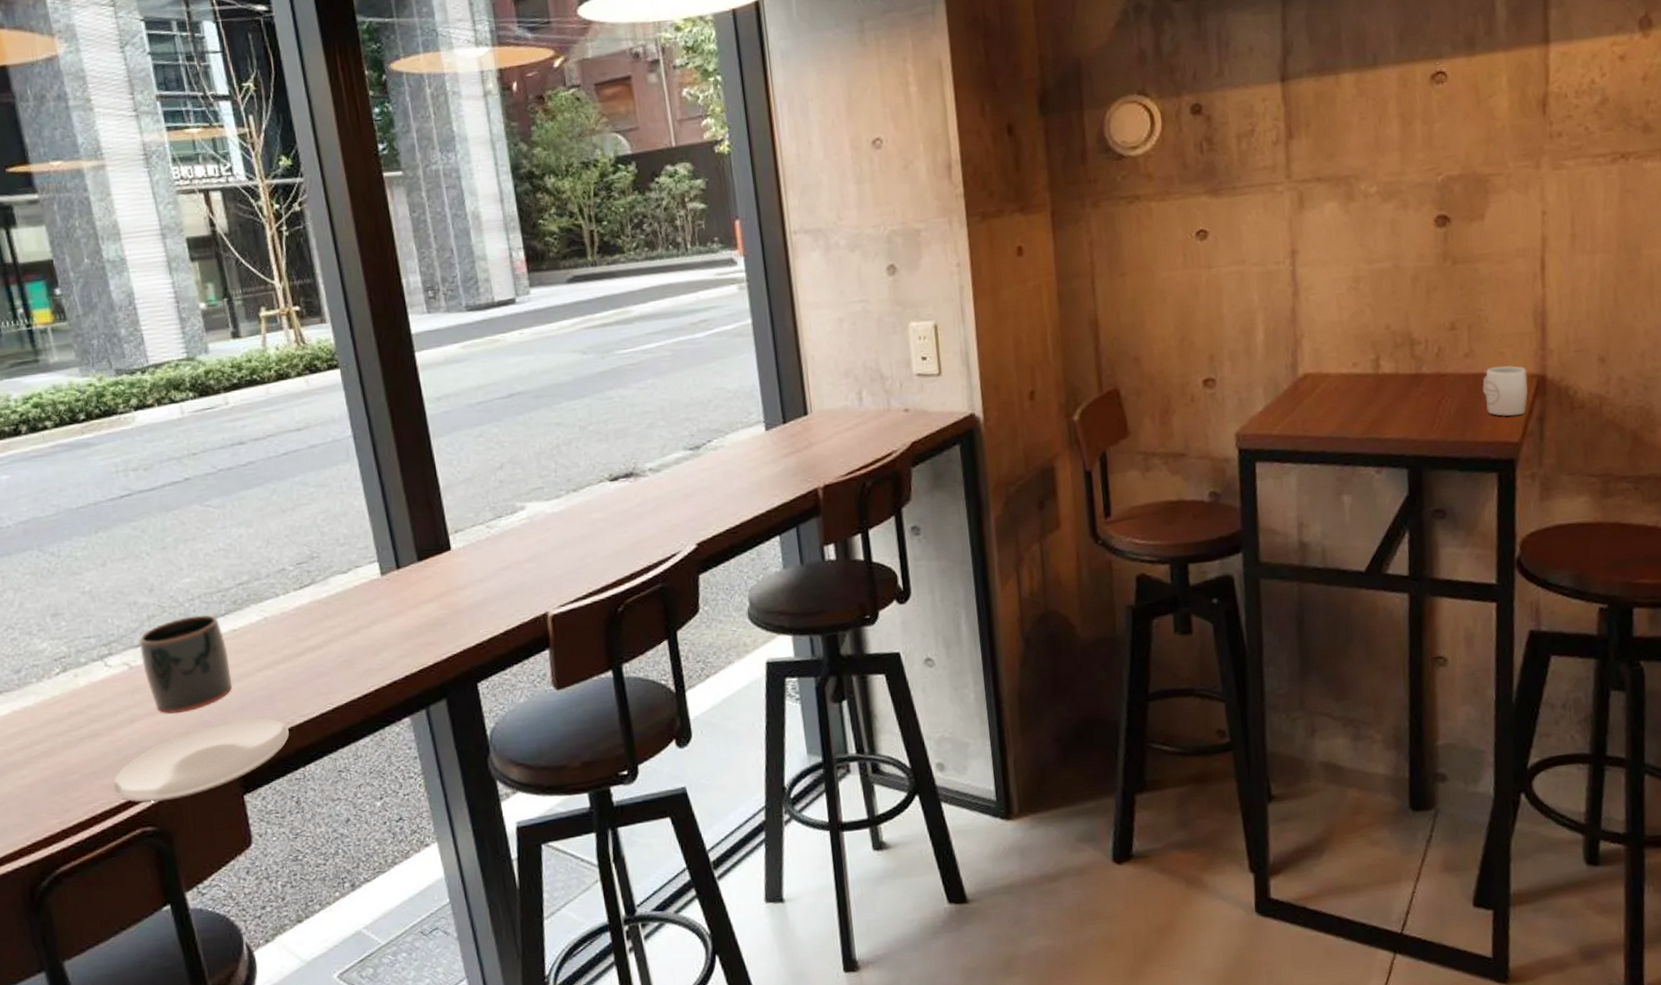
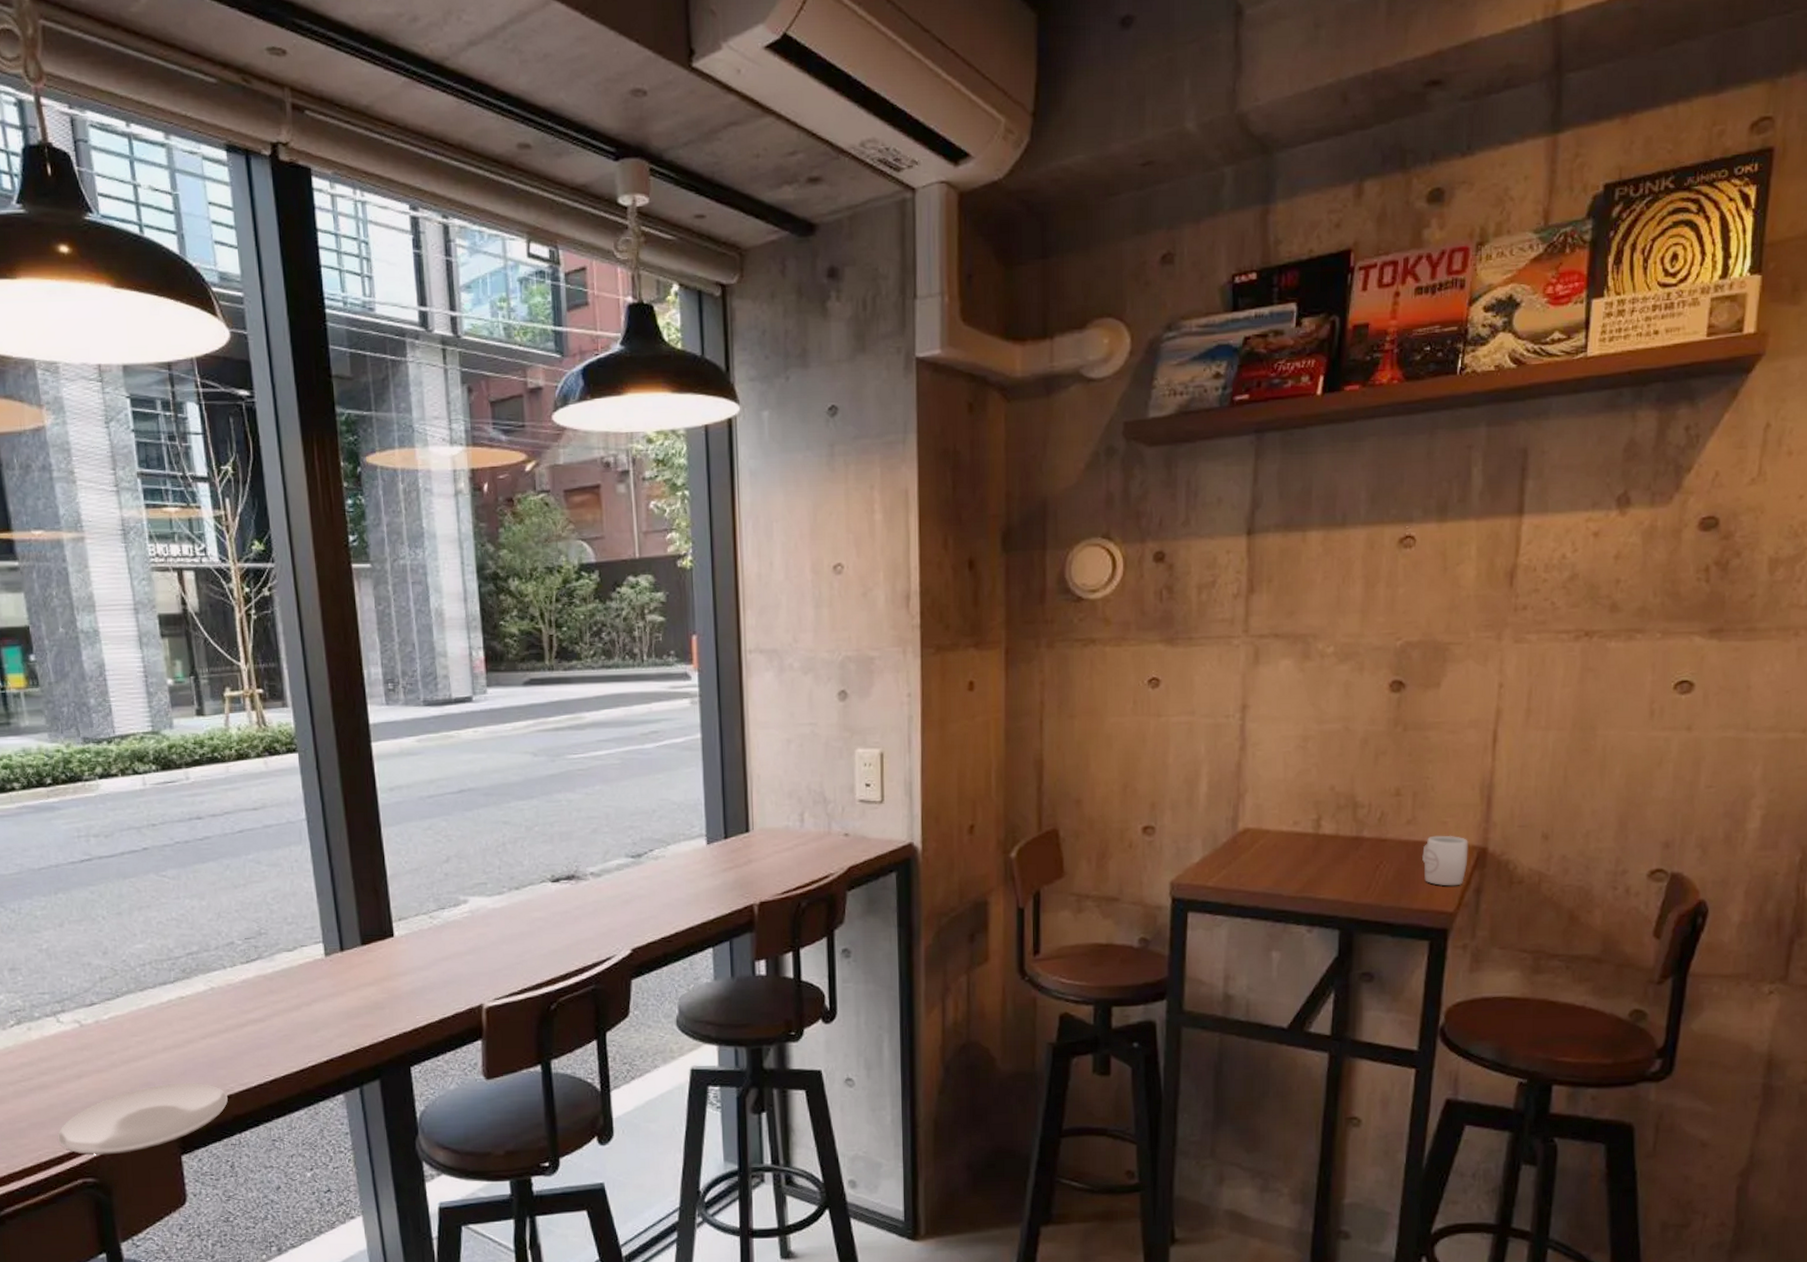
mug: present [139,614,232,714] -> none [91,980,177,1072]

